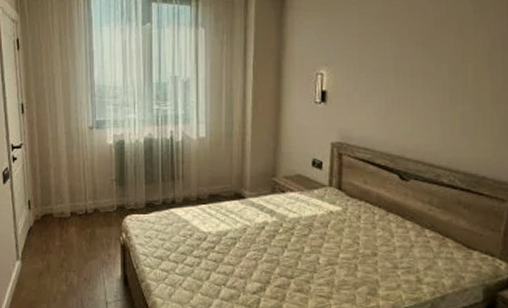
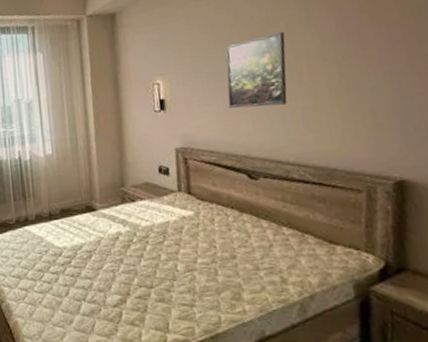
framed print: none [389,31,456,108] -> present [225,31,287,108]

